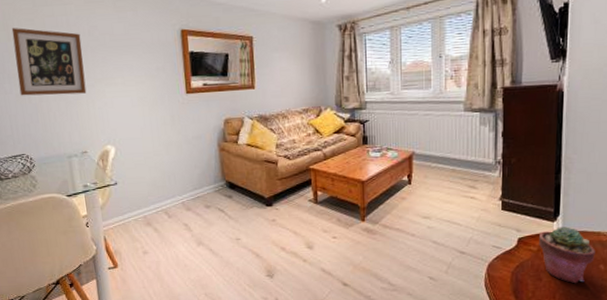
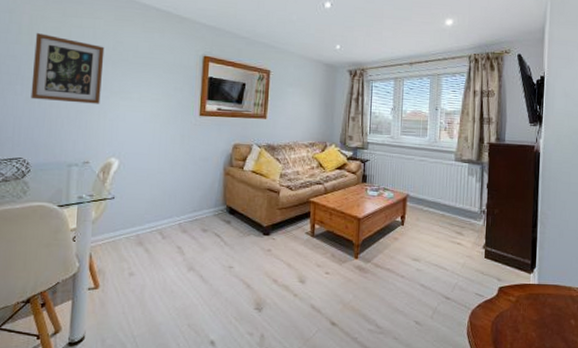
potted succulent: present [539,227,595,284] -> none [517,279,567,338]

